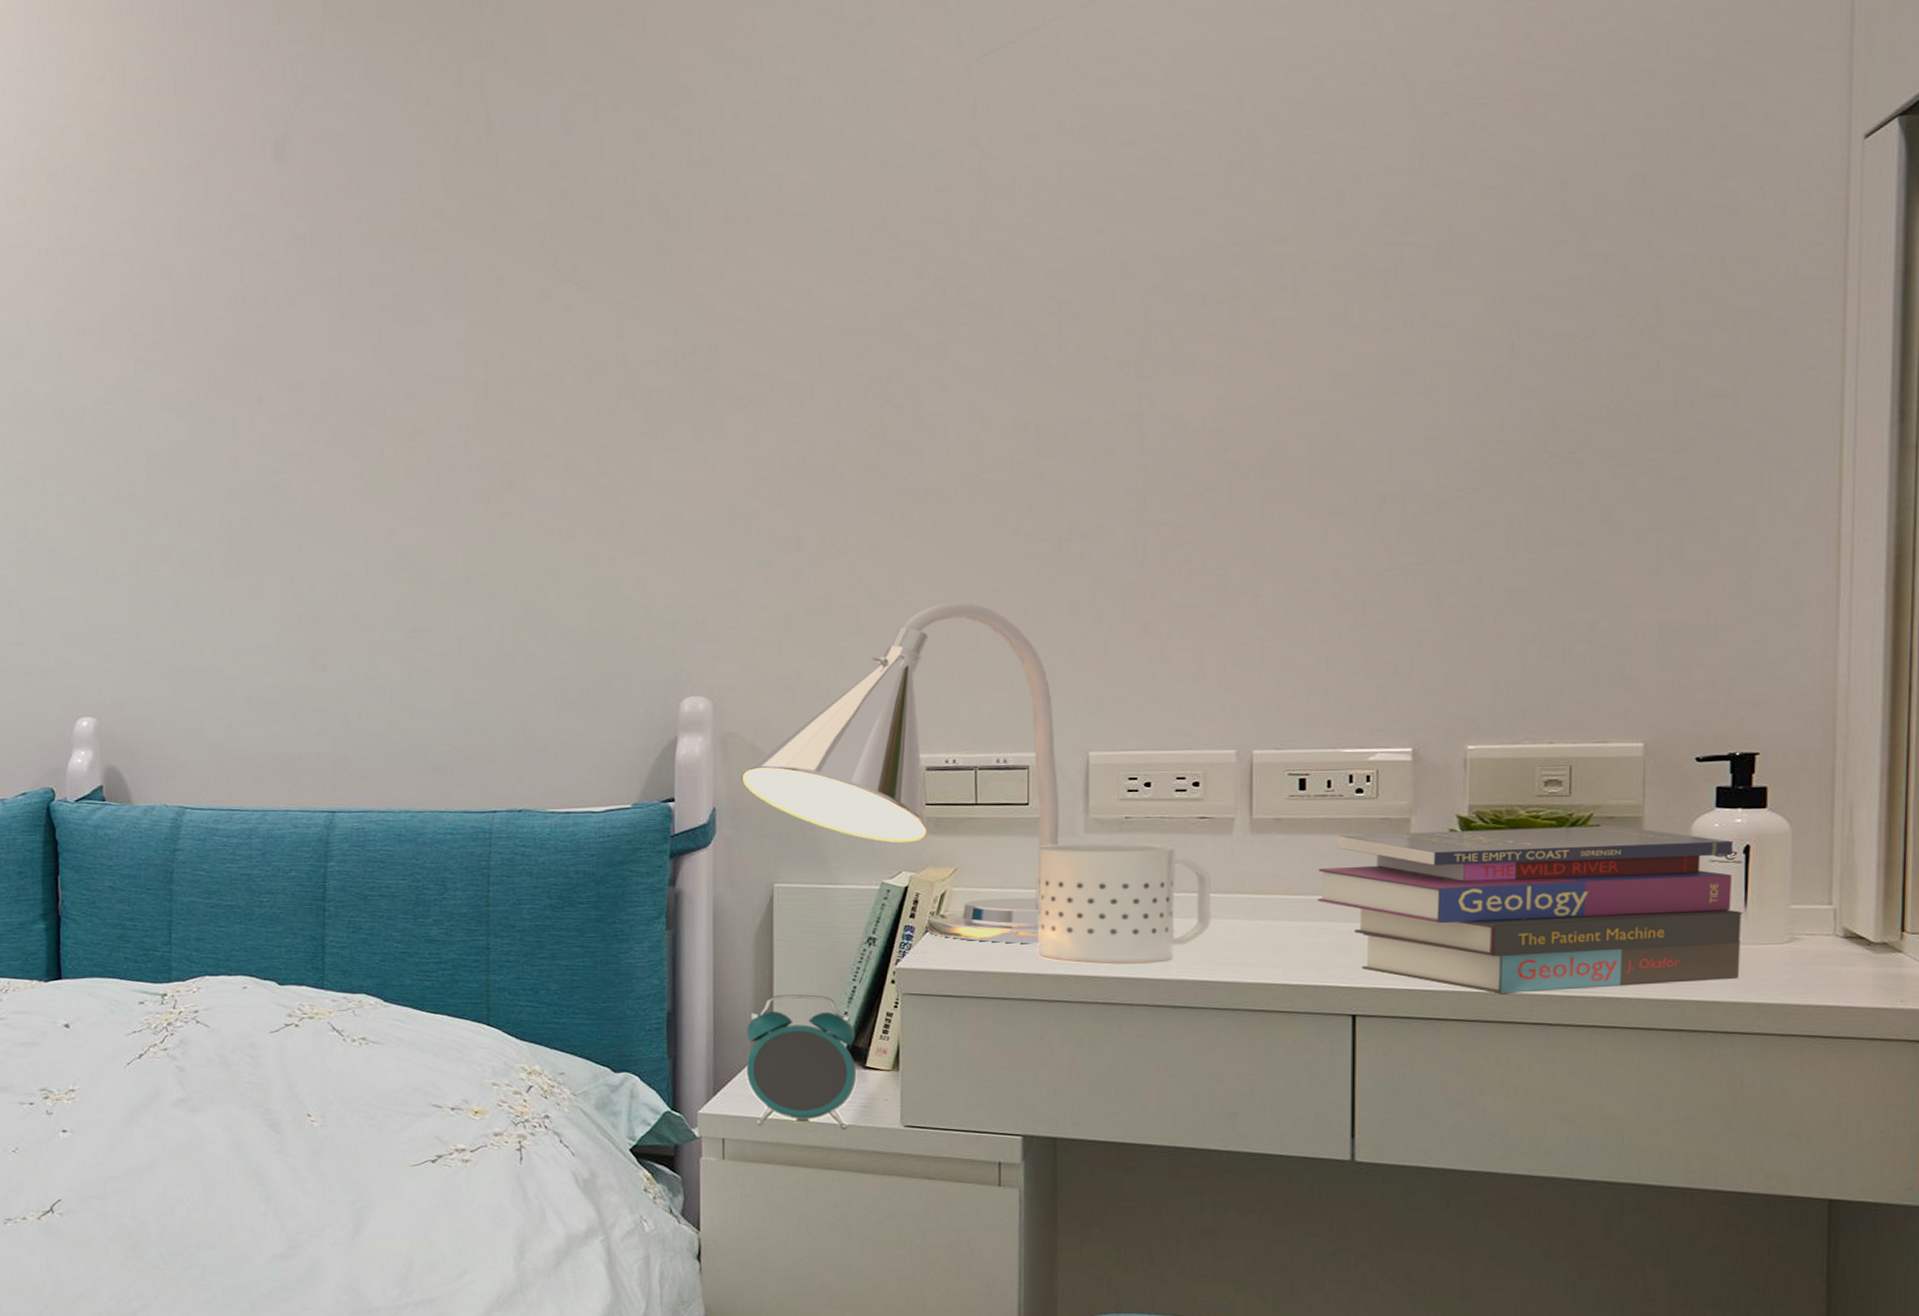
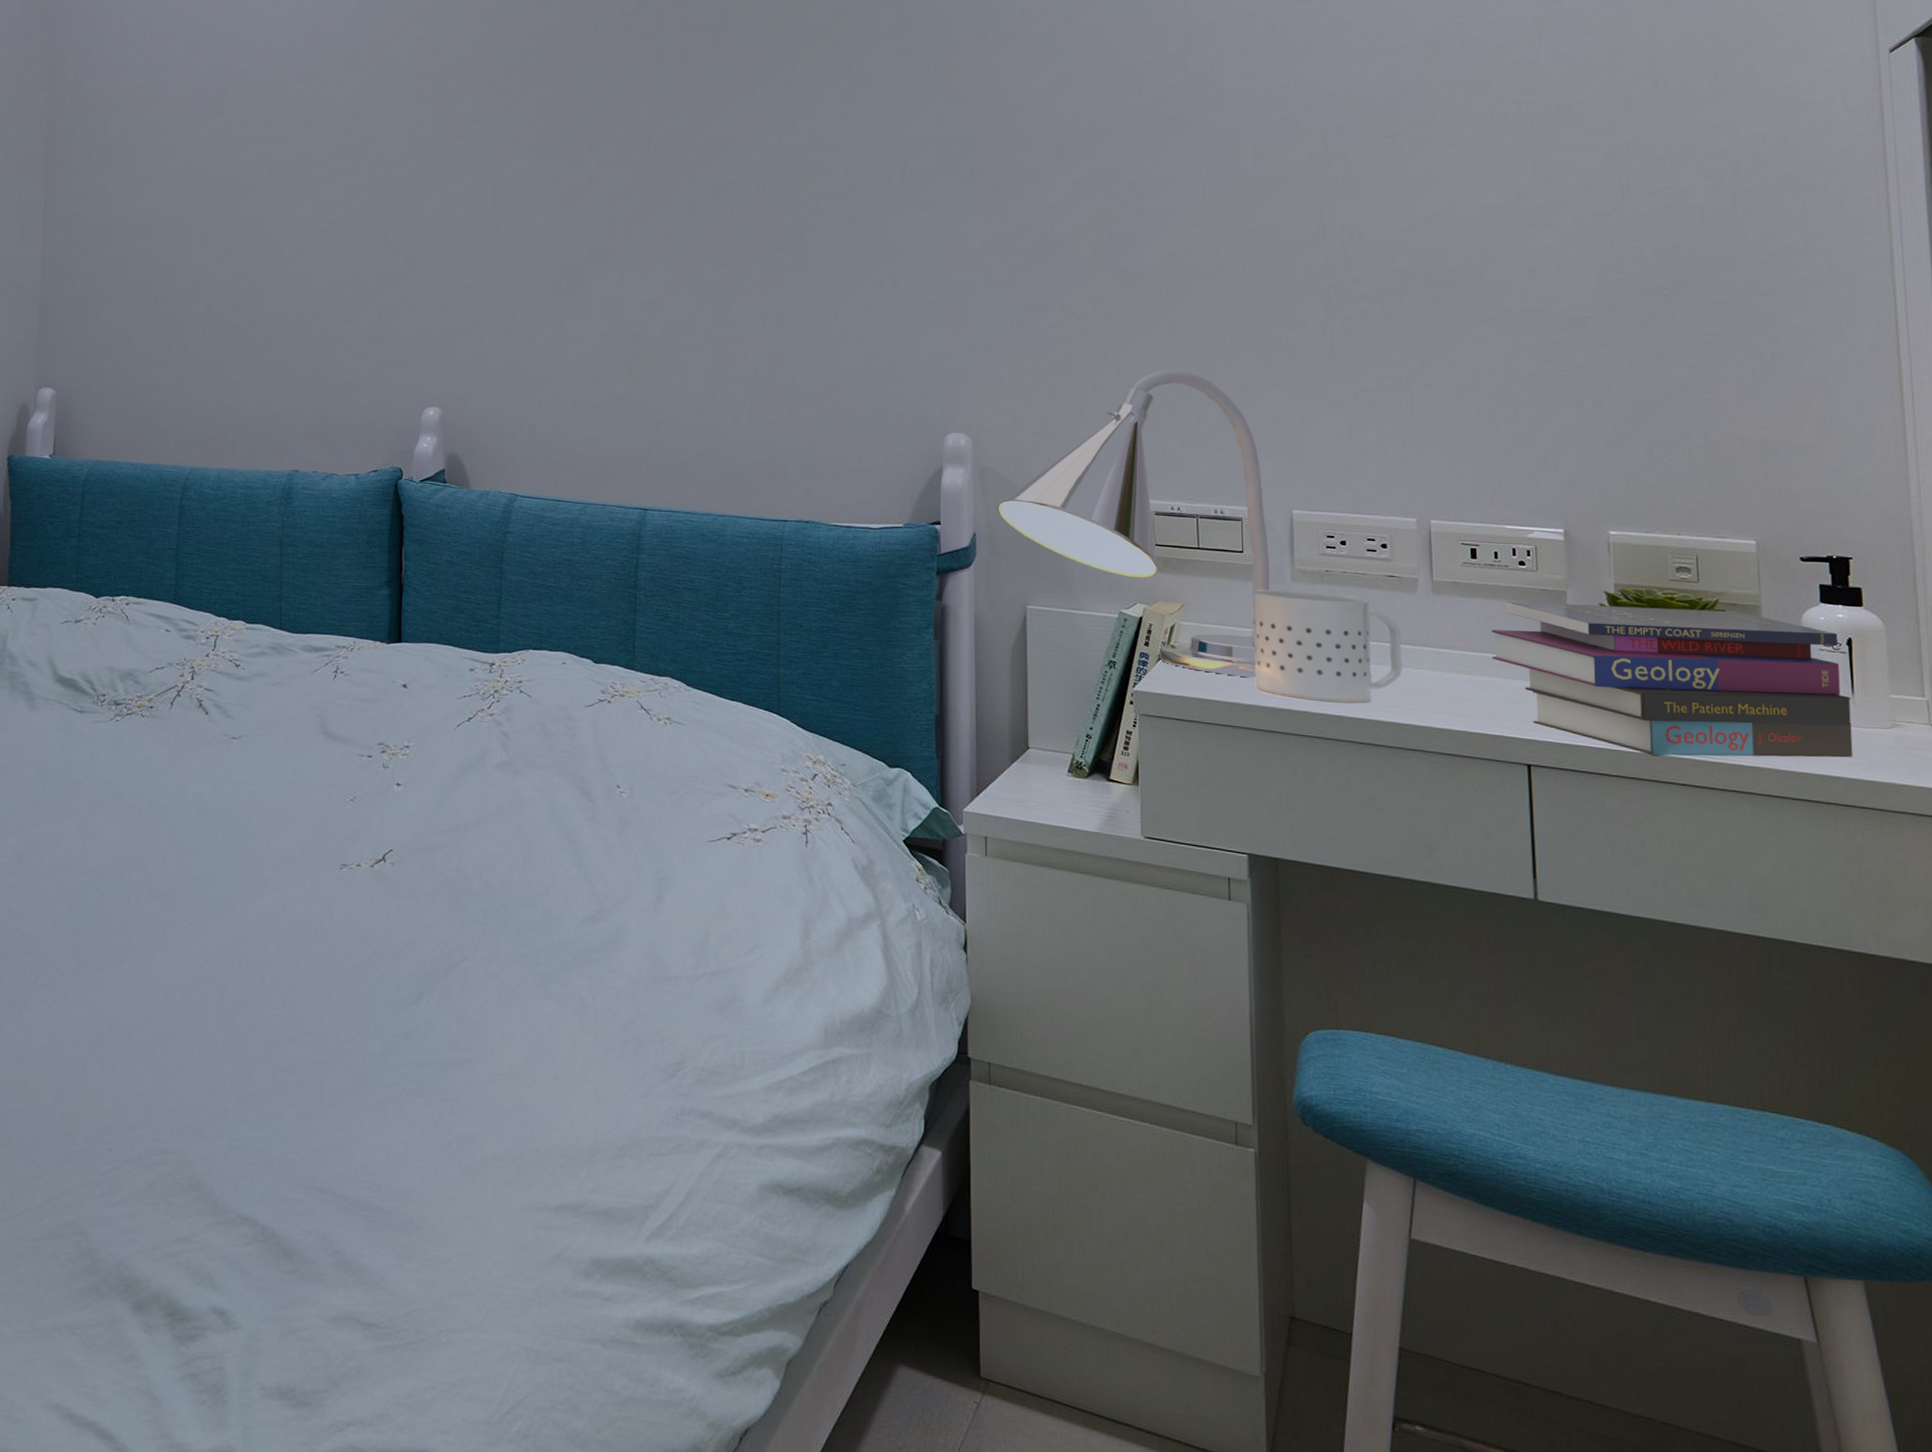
alarm clock: present [746,994,857,1129] -> none [1005,707,1102,836]

